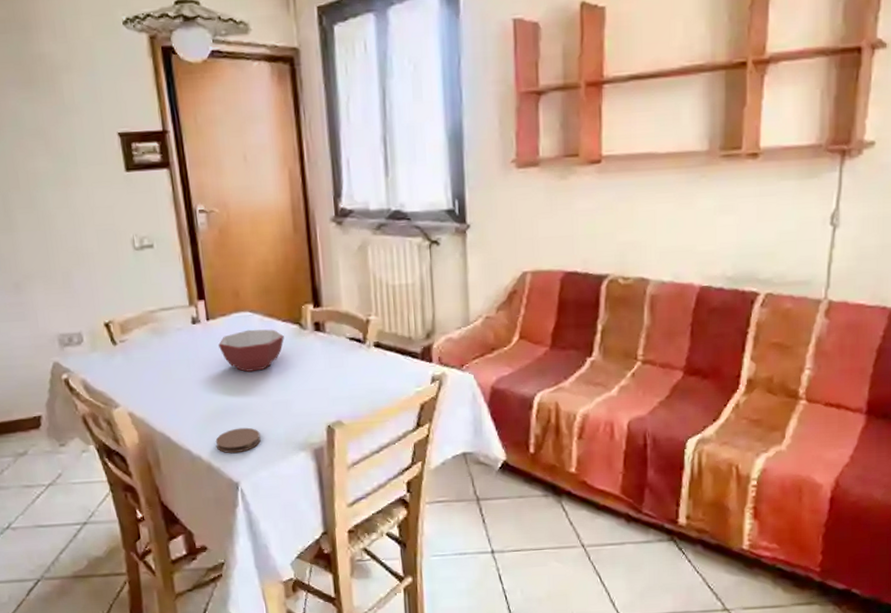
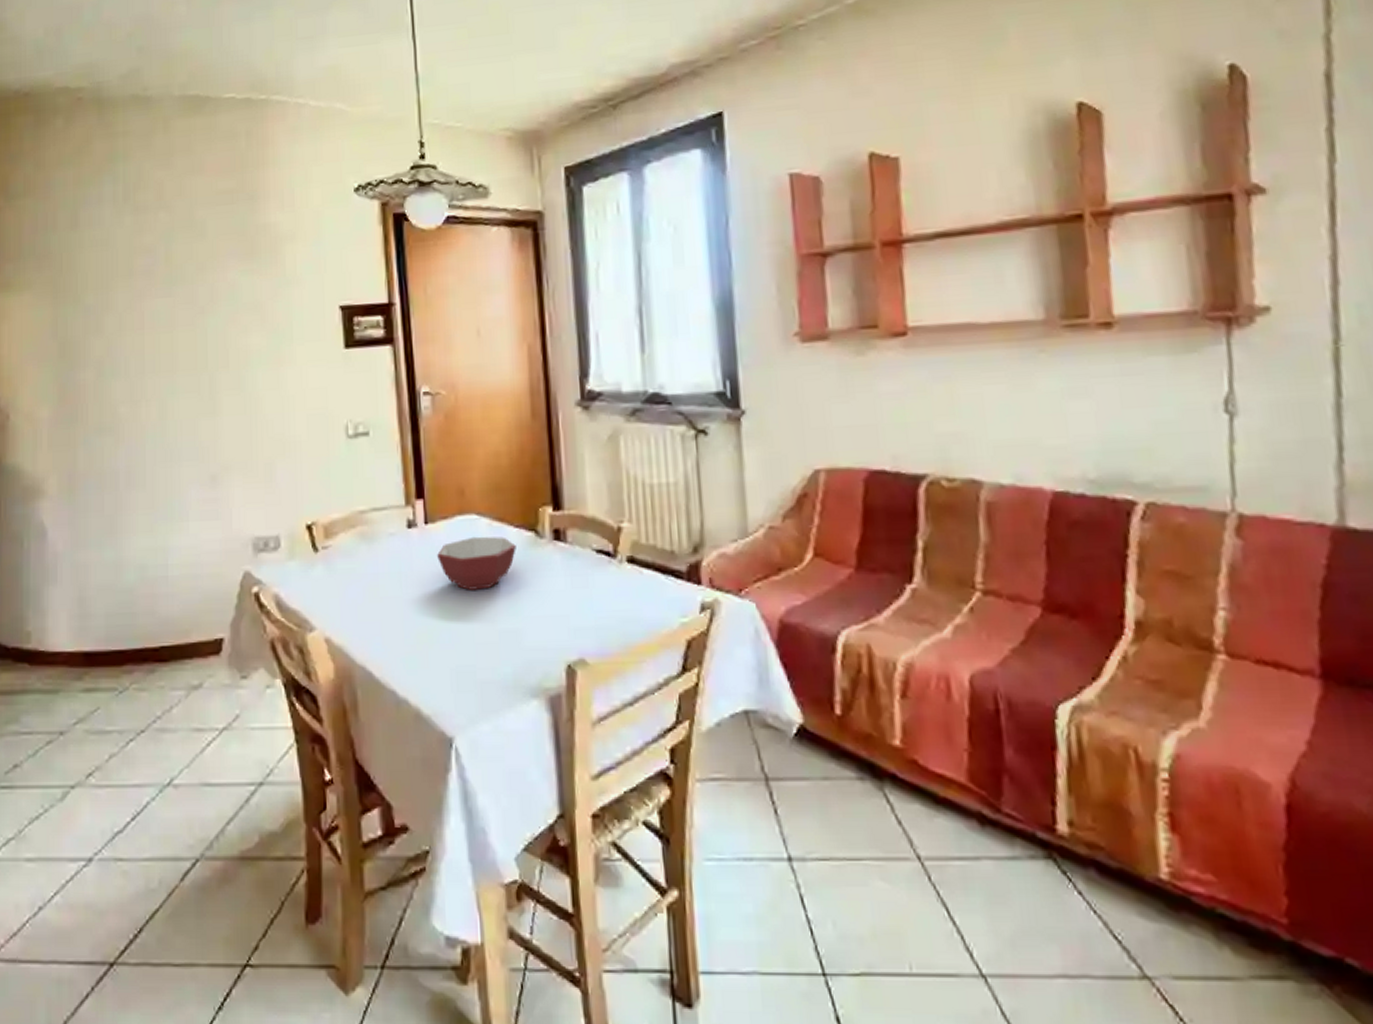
coaster: present [215,427,261,454] -> none [427,663,483,698]

